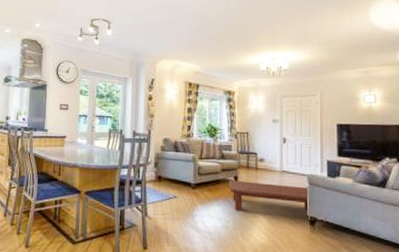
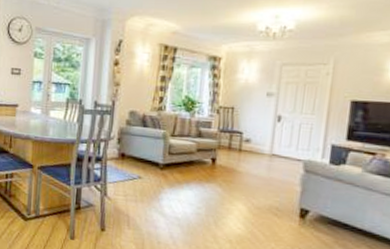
coffee table: present [228,180,326,221] -> none [204,162,321,215]

